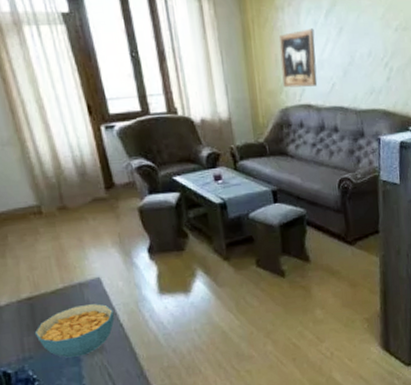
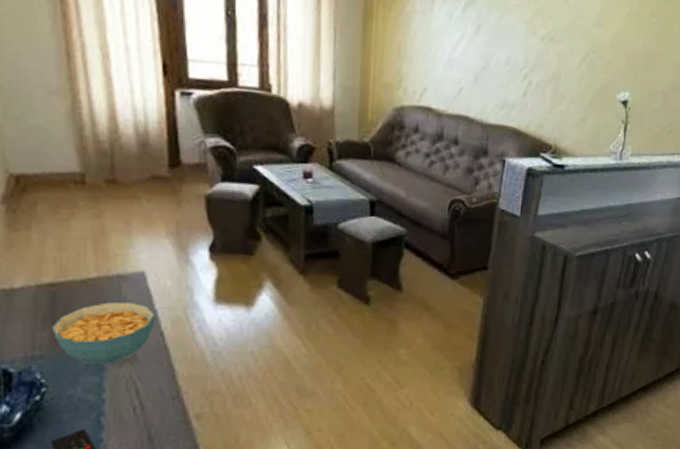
wall art: present [278,28,318,88] -> none [402,19,448,88]

